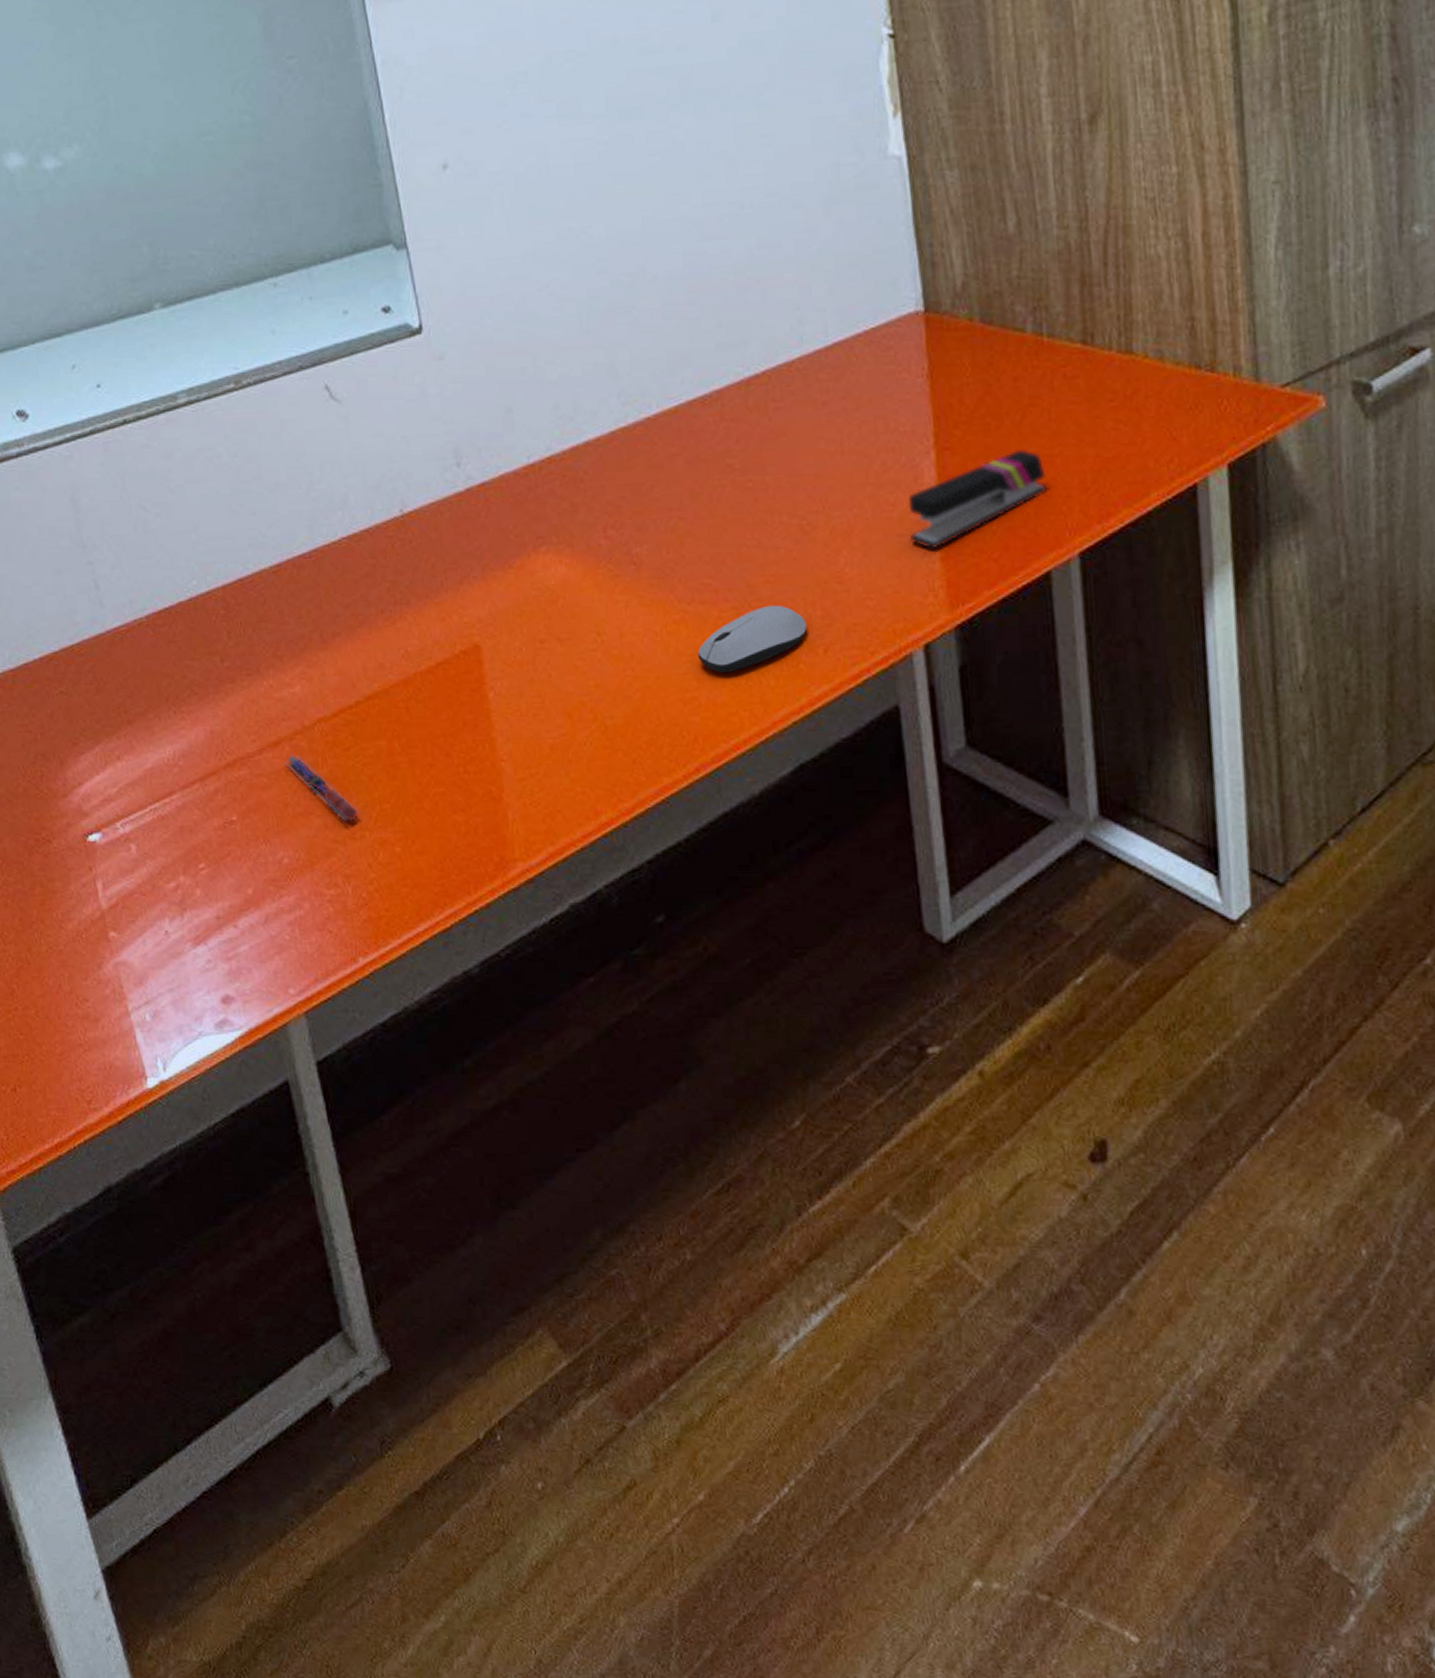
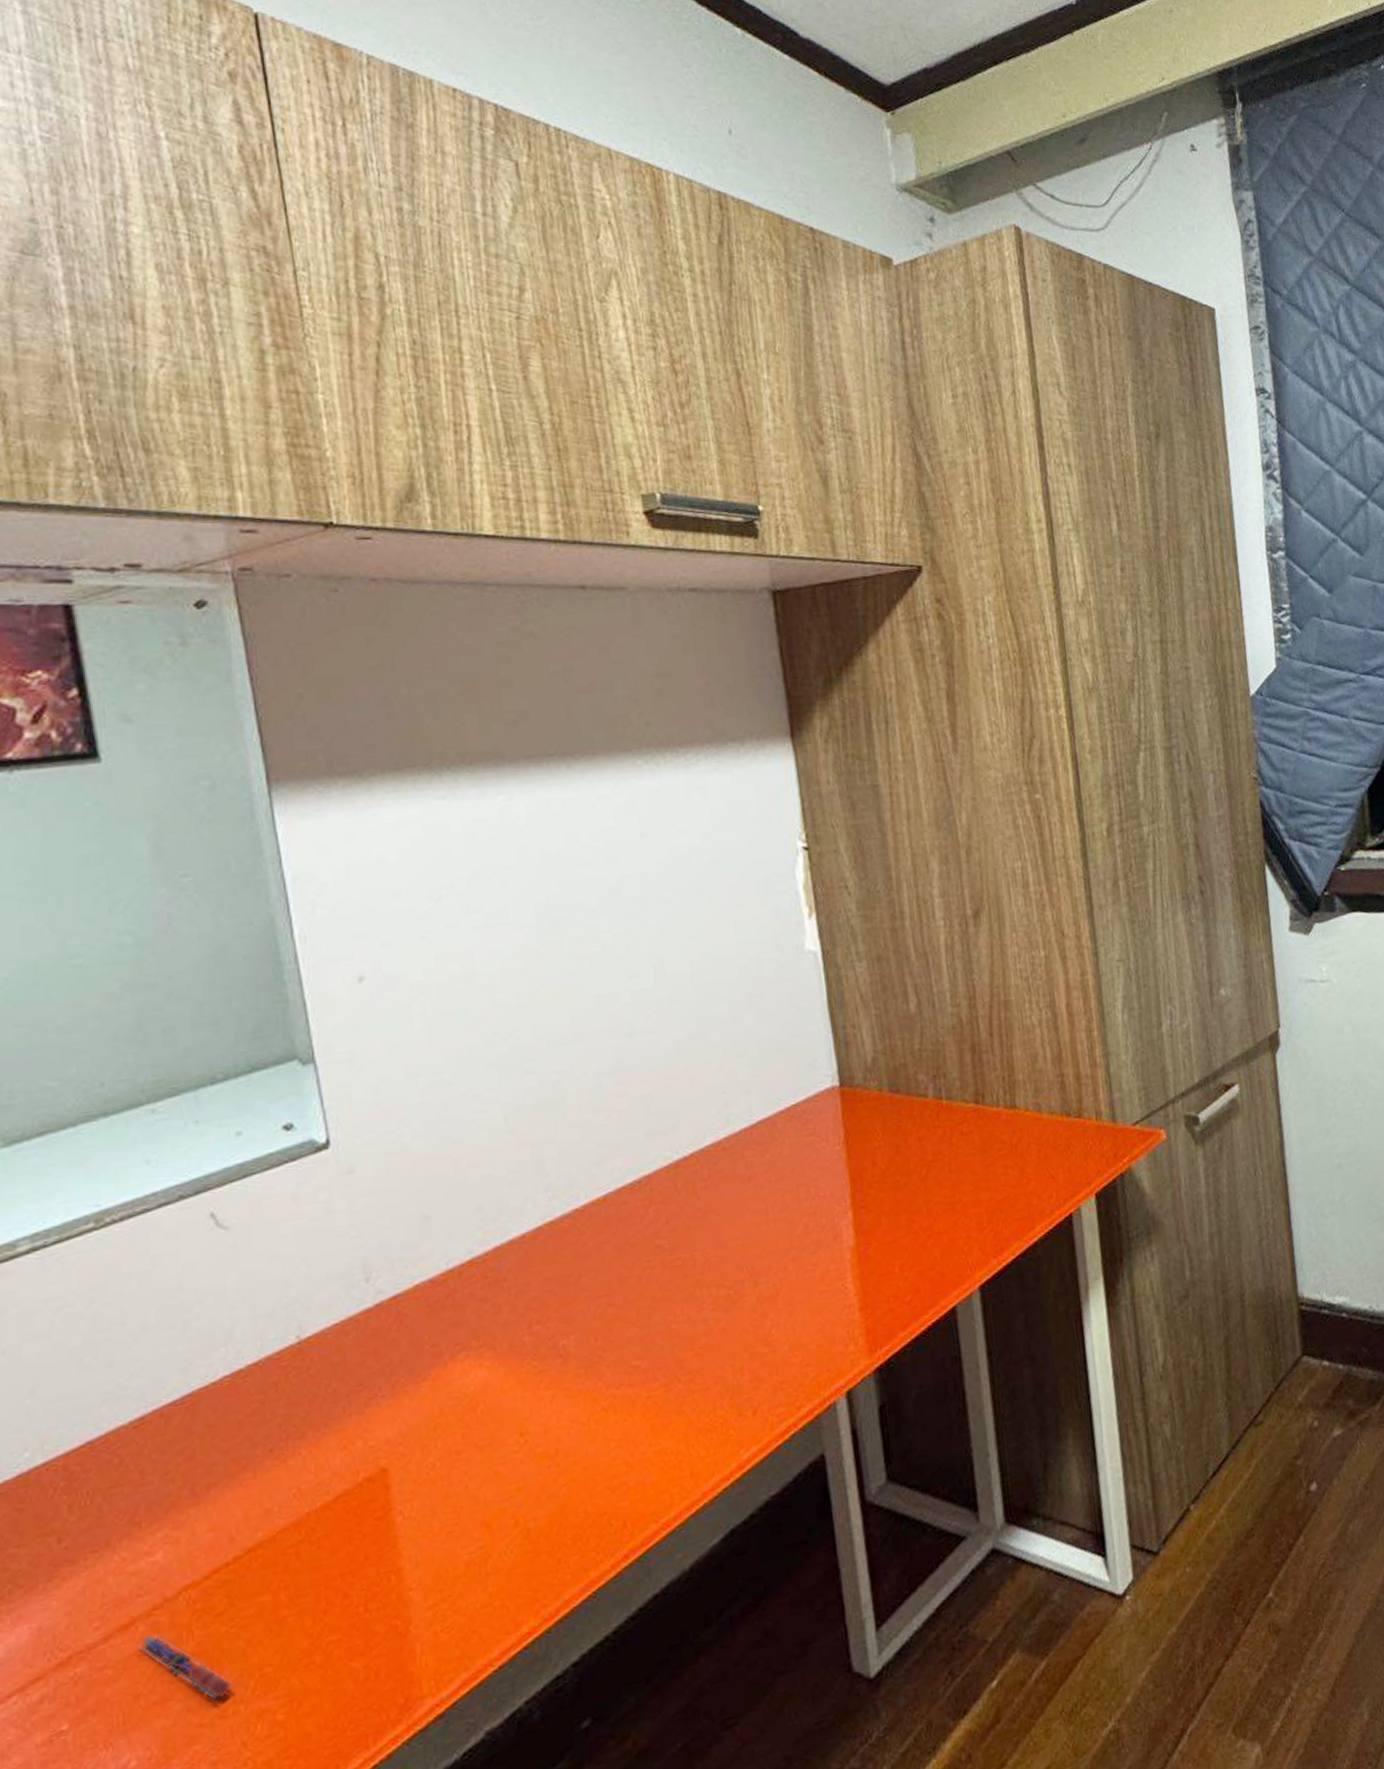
computer mouse: present [697,605,806,672] -> none [626,1375,735,1453]
stapler: present [909,449,1047,550] -> none [829,1200,950,1301]

